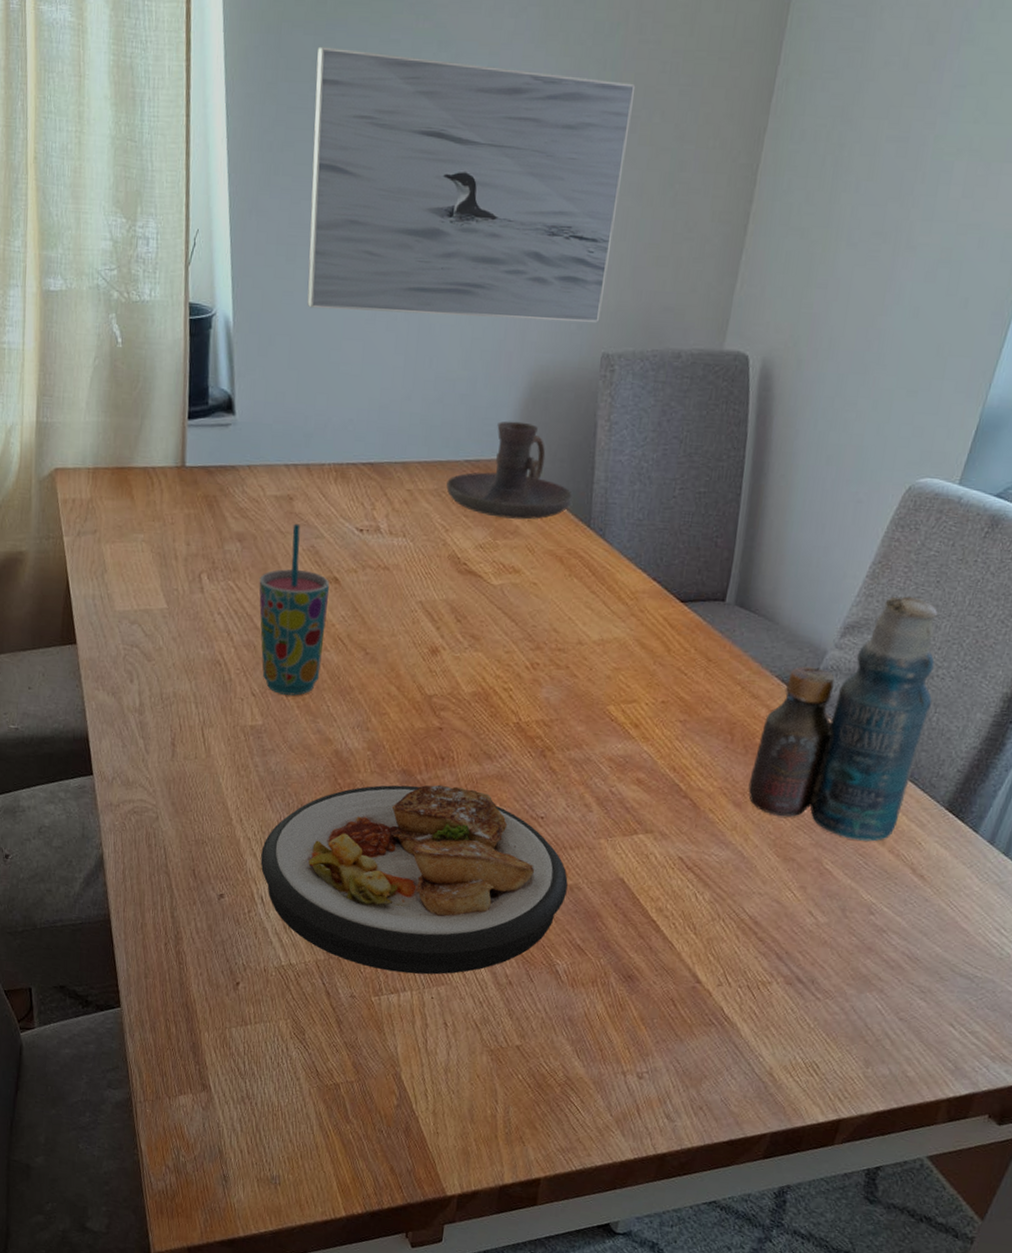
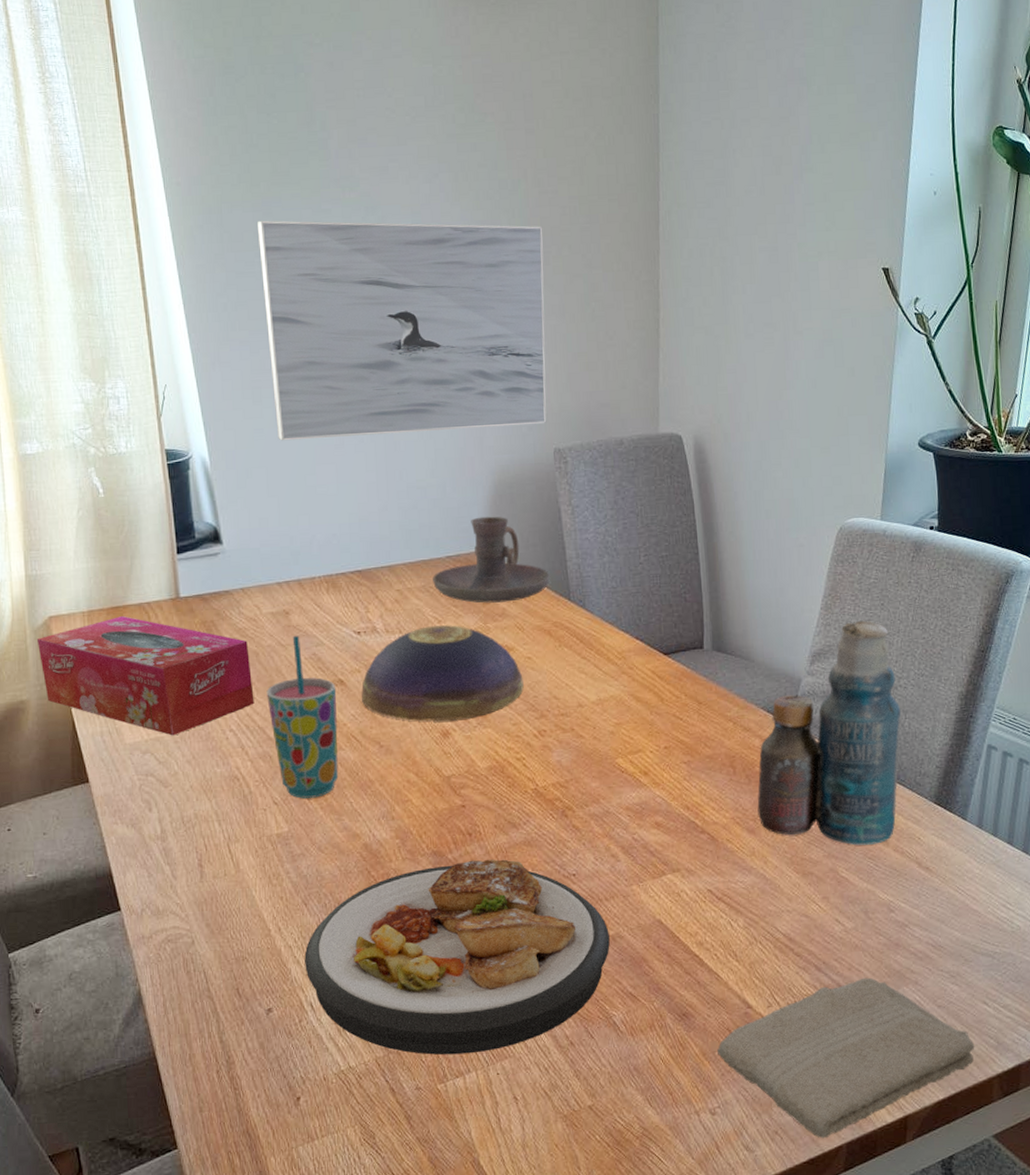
tissue box: none [40,478,247,610] -> present [36,616,254,736]
decorative bowl: none [354,534,525,639] -> present [361,625,524,721]
washcloth: none [656,975,930,1124] -> present [717,977,975,1139]

